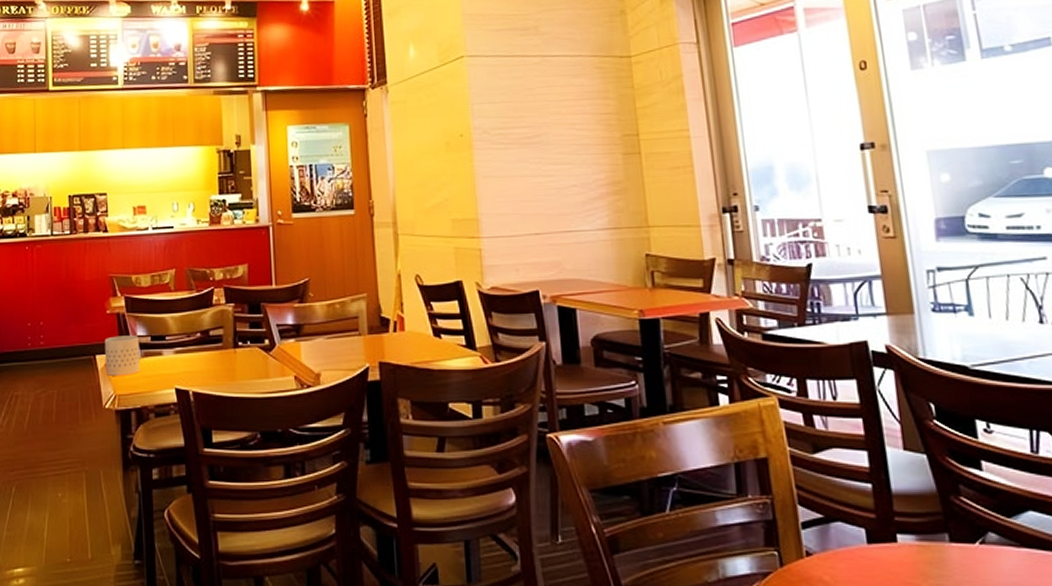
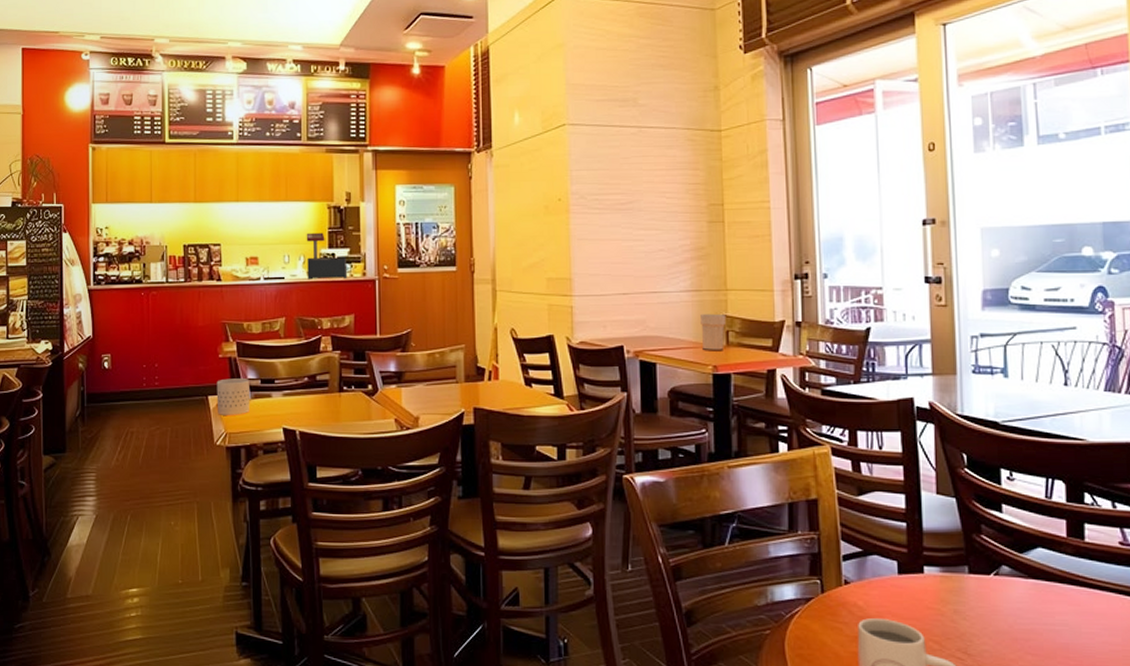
cash register: none [195,178,240,228] -> present [306,232,348,280]
cup: none [621,253,651,294] -> present [700,313,727,351]

